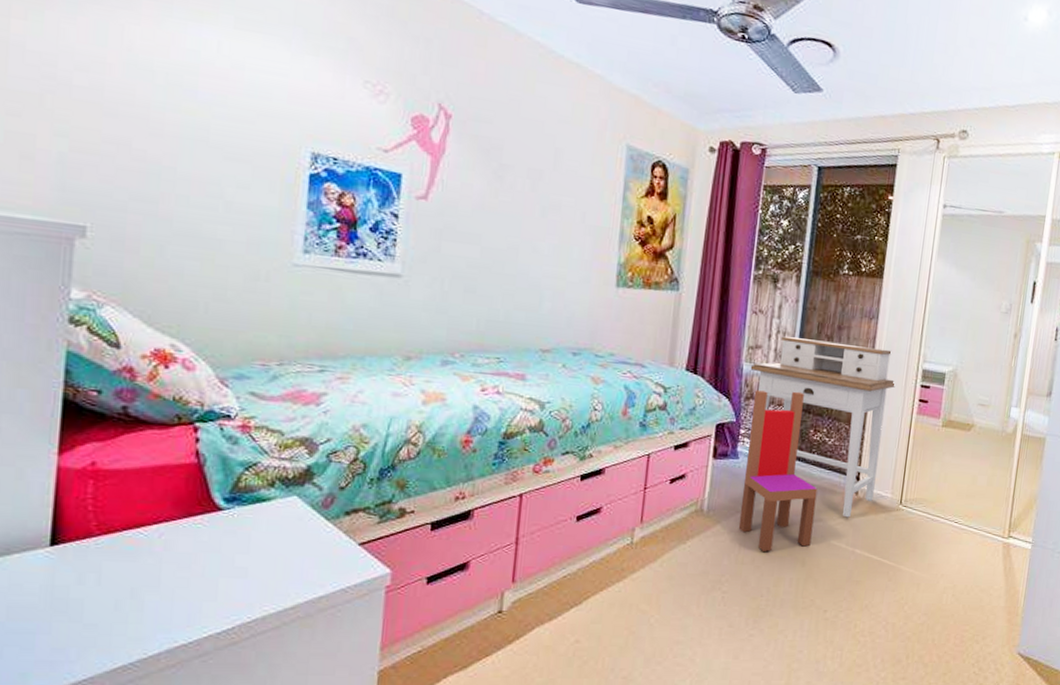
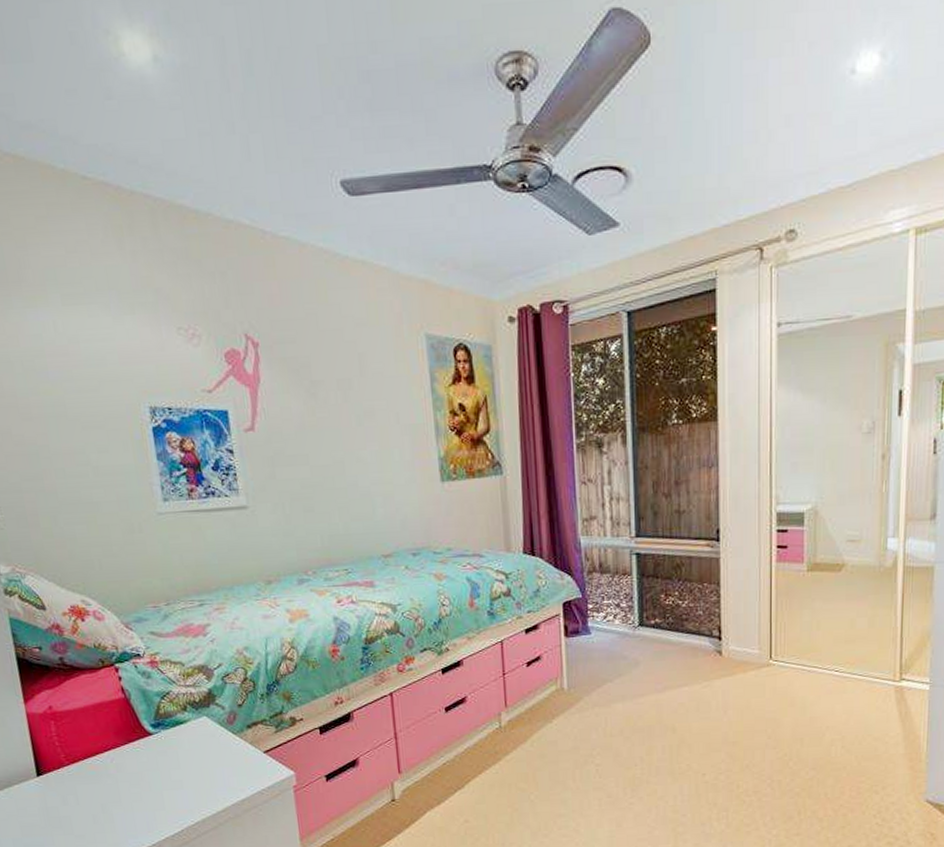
chair: present [739,390,818,552] -> none [597,557,679,722]
desk: present [750,336,895,518] -> none [588,497,748,680]

